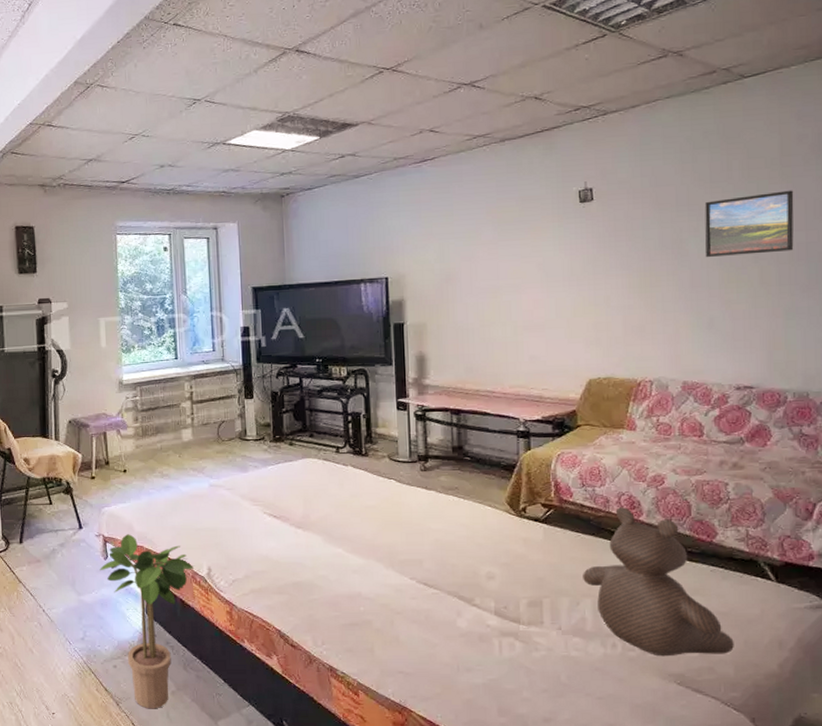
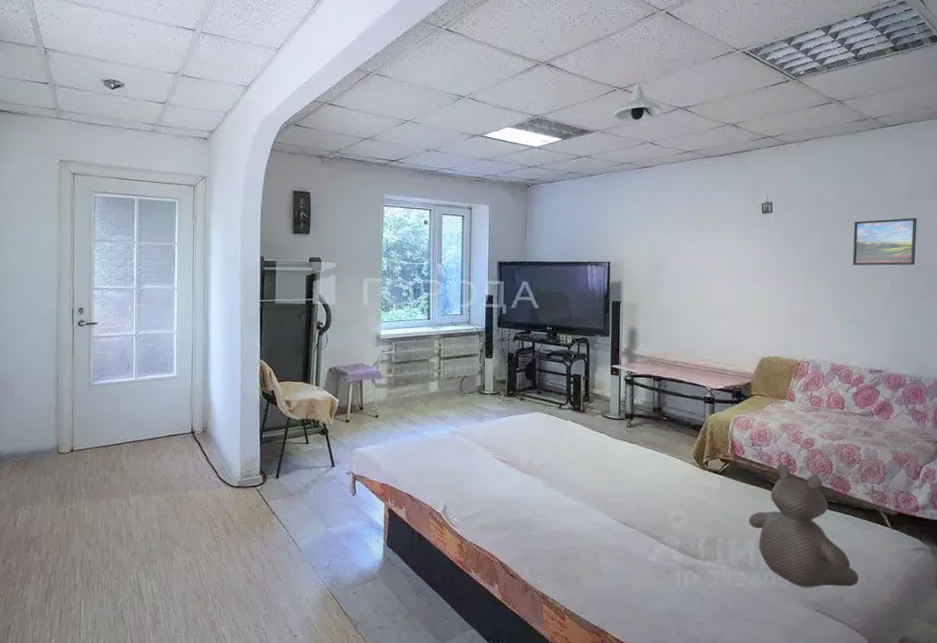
potted plant: present [100,534,195,709] -> none [348,473,432,632]
pendant light: none [381,27,442,108] -> present [613,55,662,121]

